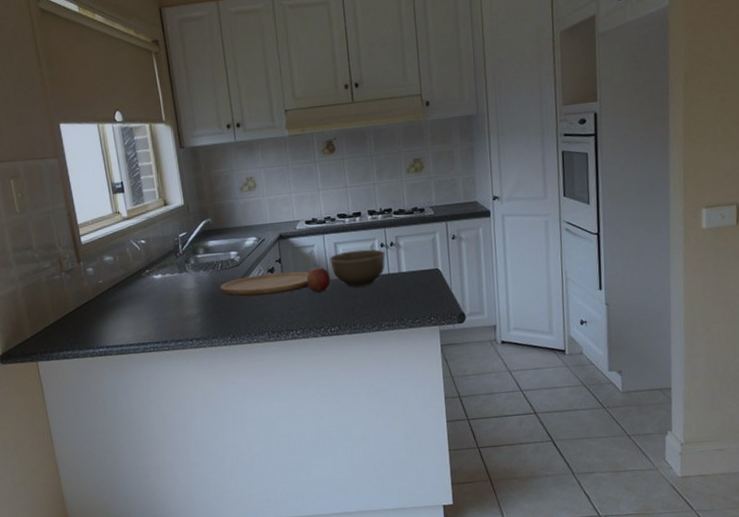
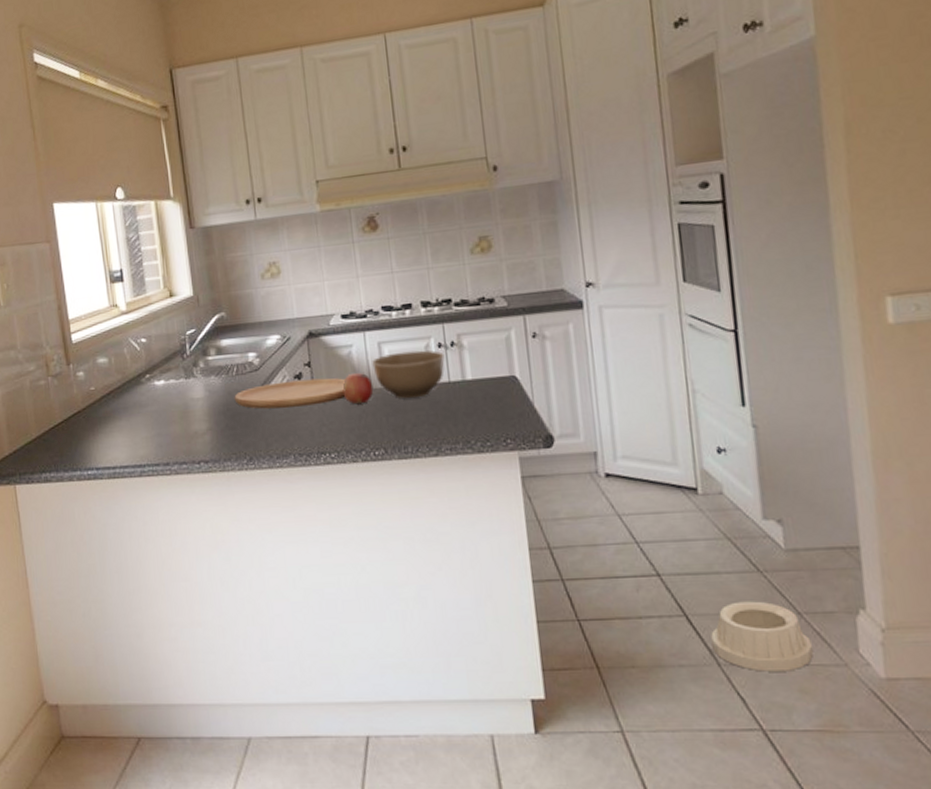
pet bowl: none [569,428,636,477] -> present [711,601,813,672]

